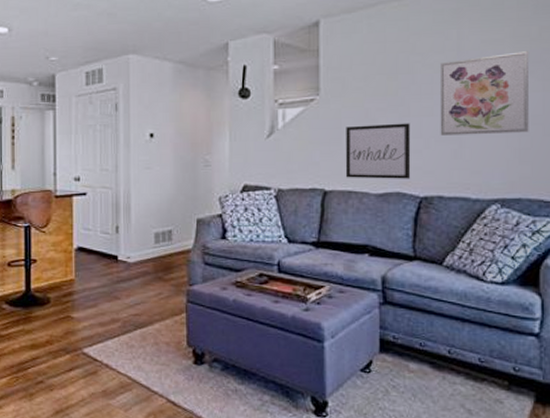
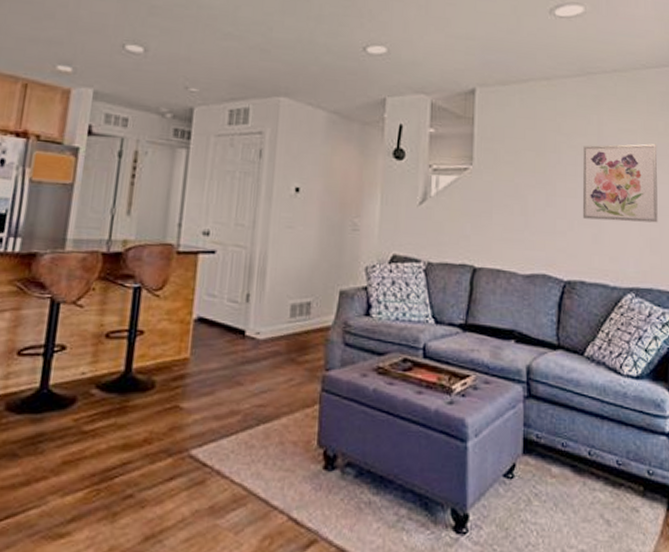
wall art: present [345,123,411,179] -> none [494,200,556,261]

